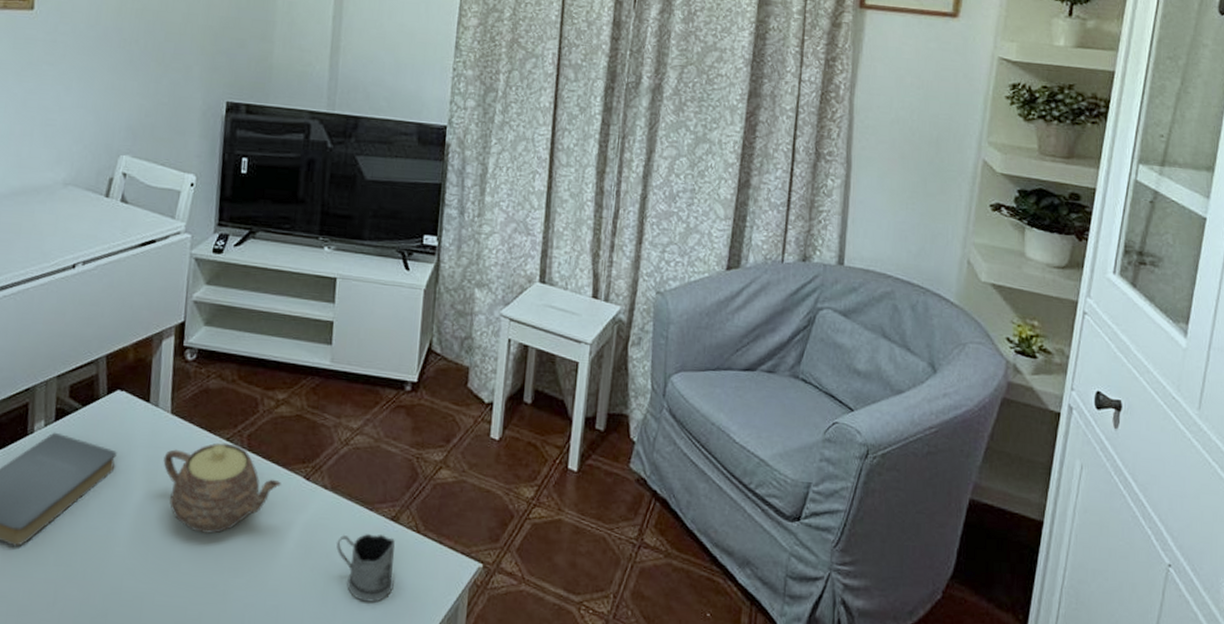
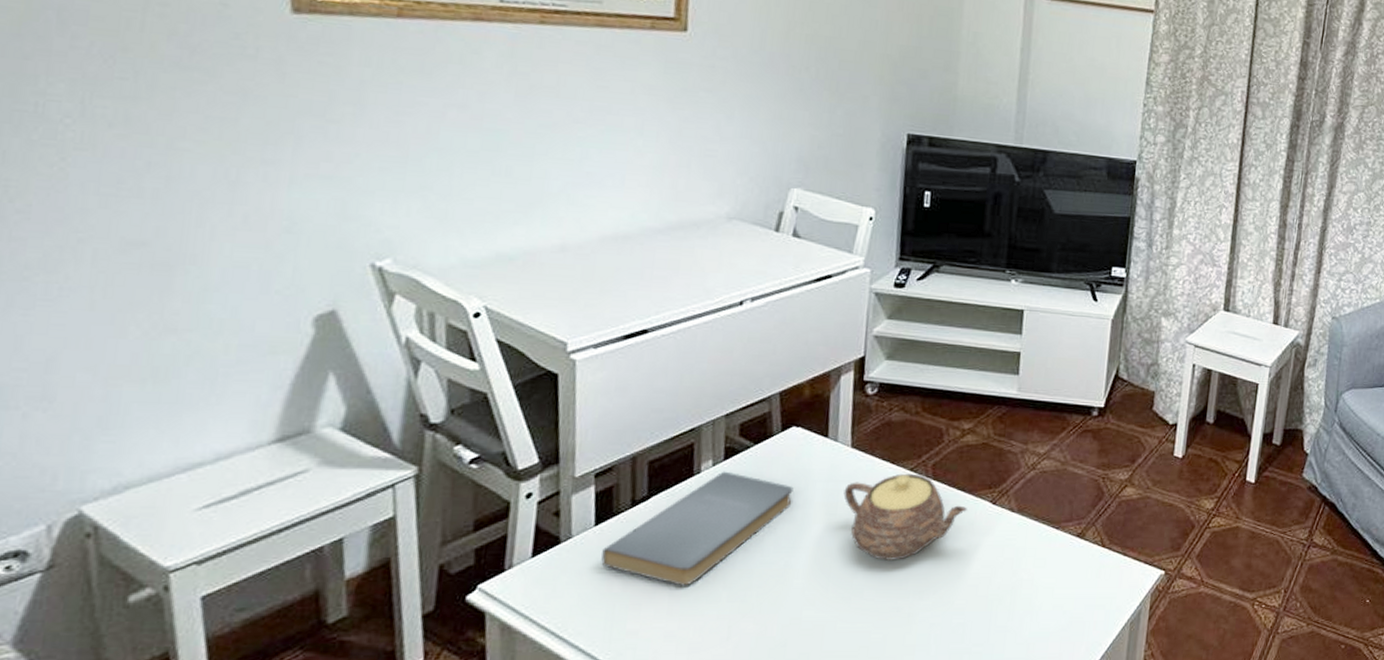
tea glass holder: present [336,534,395,602] -> none [1023,551,1081,613]

